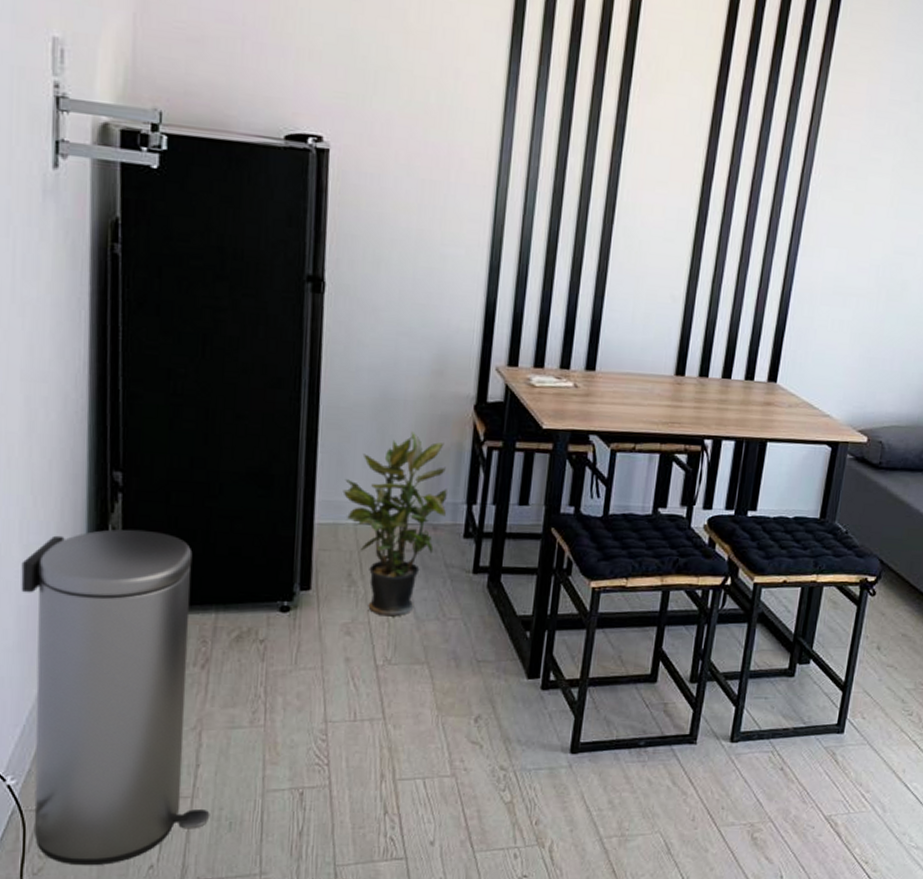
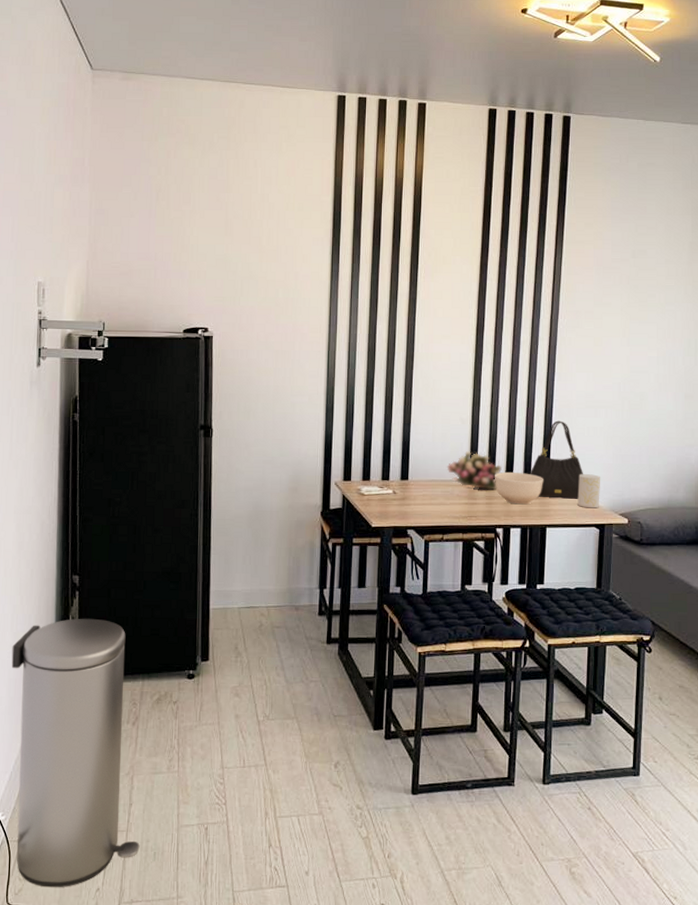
potted plant: present [342,431,447,617] -> none [229,535,304,681]
flower arrangement: none [647,337,719,390] -> present [446,450,502,489]
bowl: none [707,369,770,412] -> present [495,472,543,505]
handbag: none [753,308,820,409] -> present [530,420,583,499]
cup: none [808,378,841,422] -> present [577,474,601,509]

